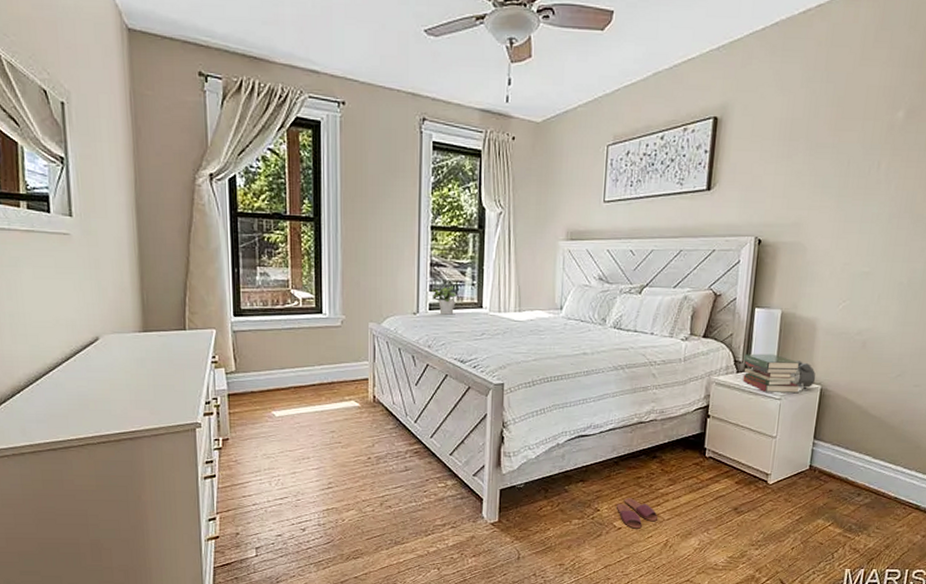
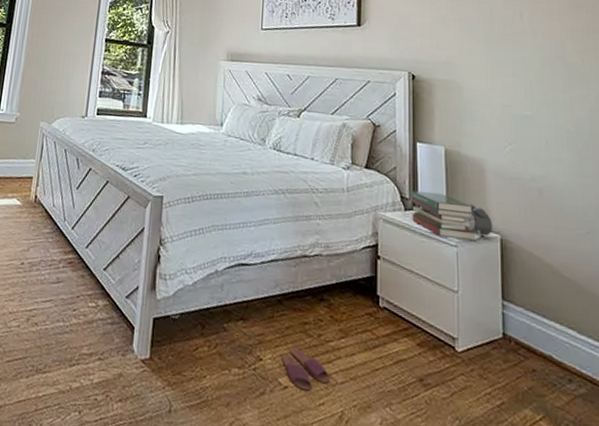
potted plant: present [431,285,457,315] -> none [101,93,124,122]

